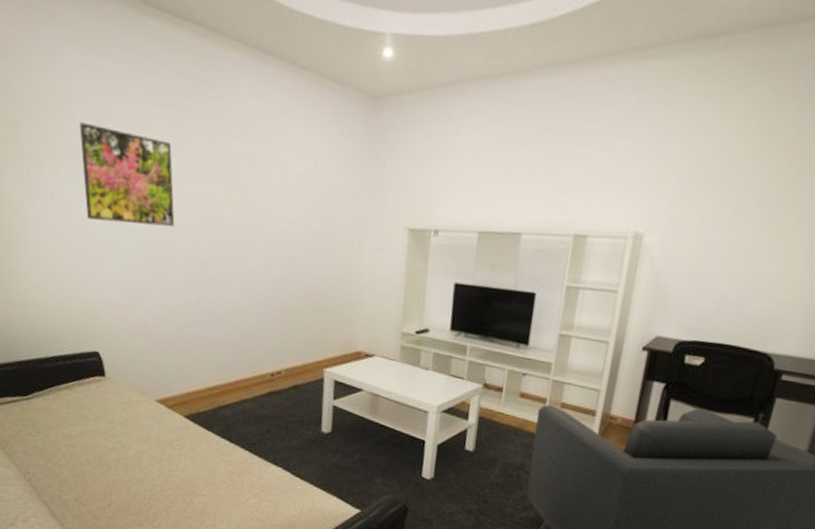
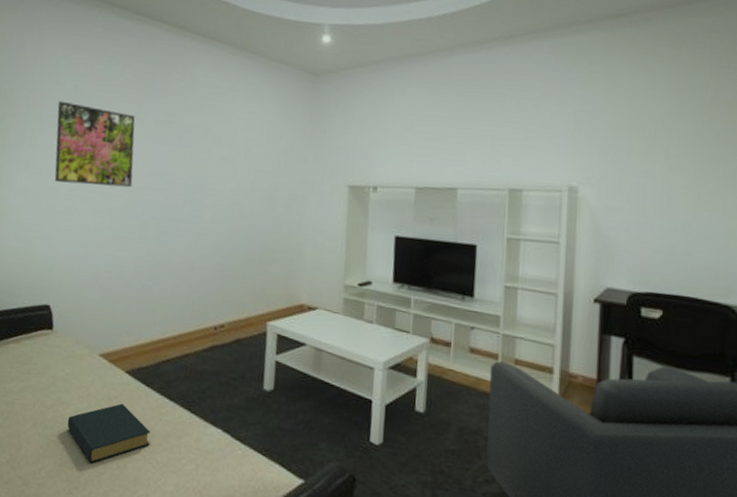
hardback book: none [130,445,214,499] -> present [67,403,151,464]

